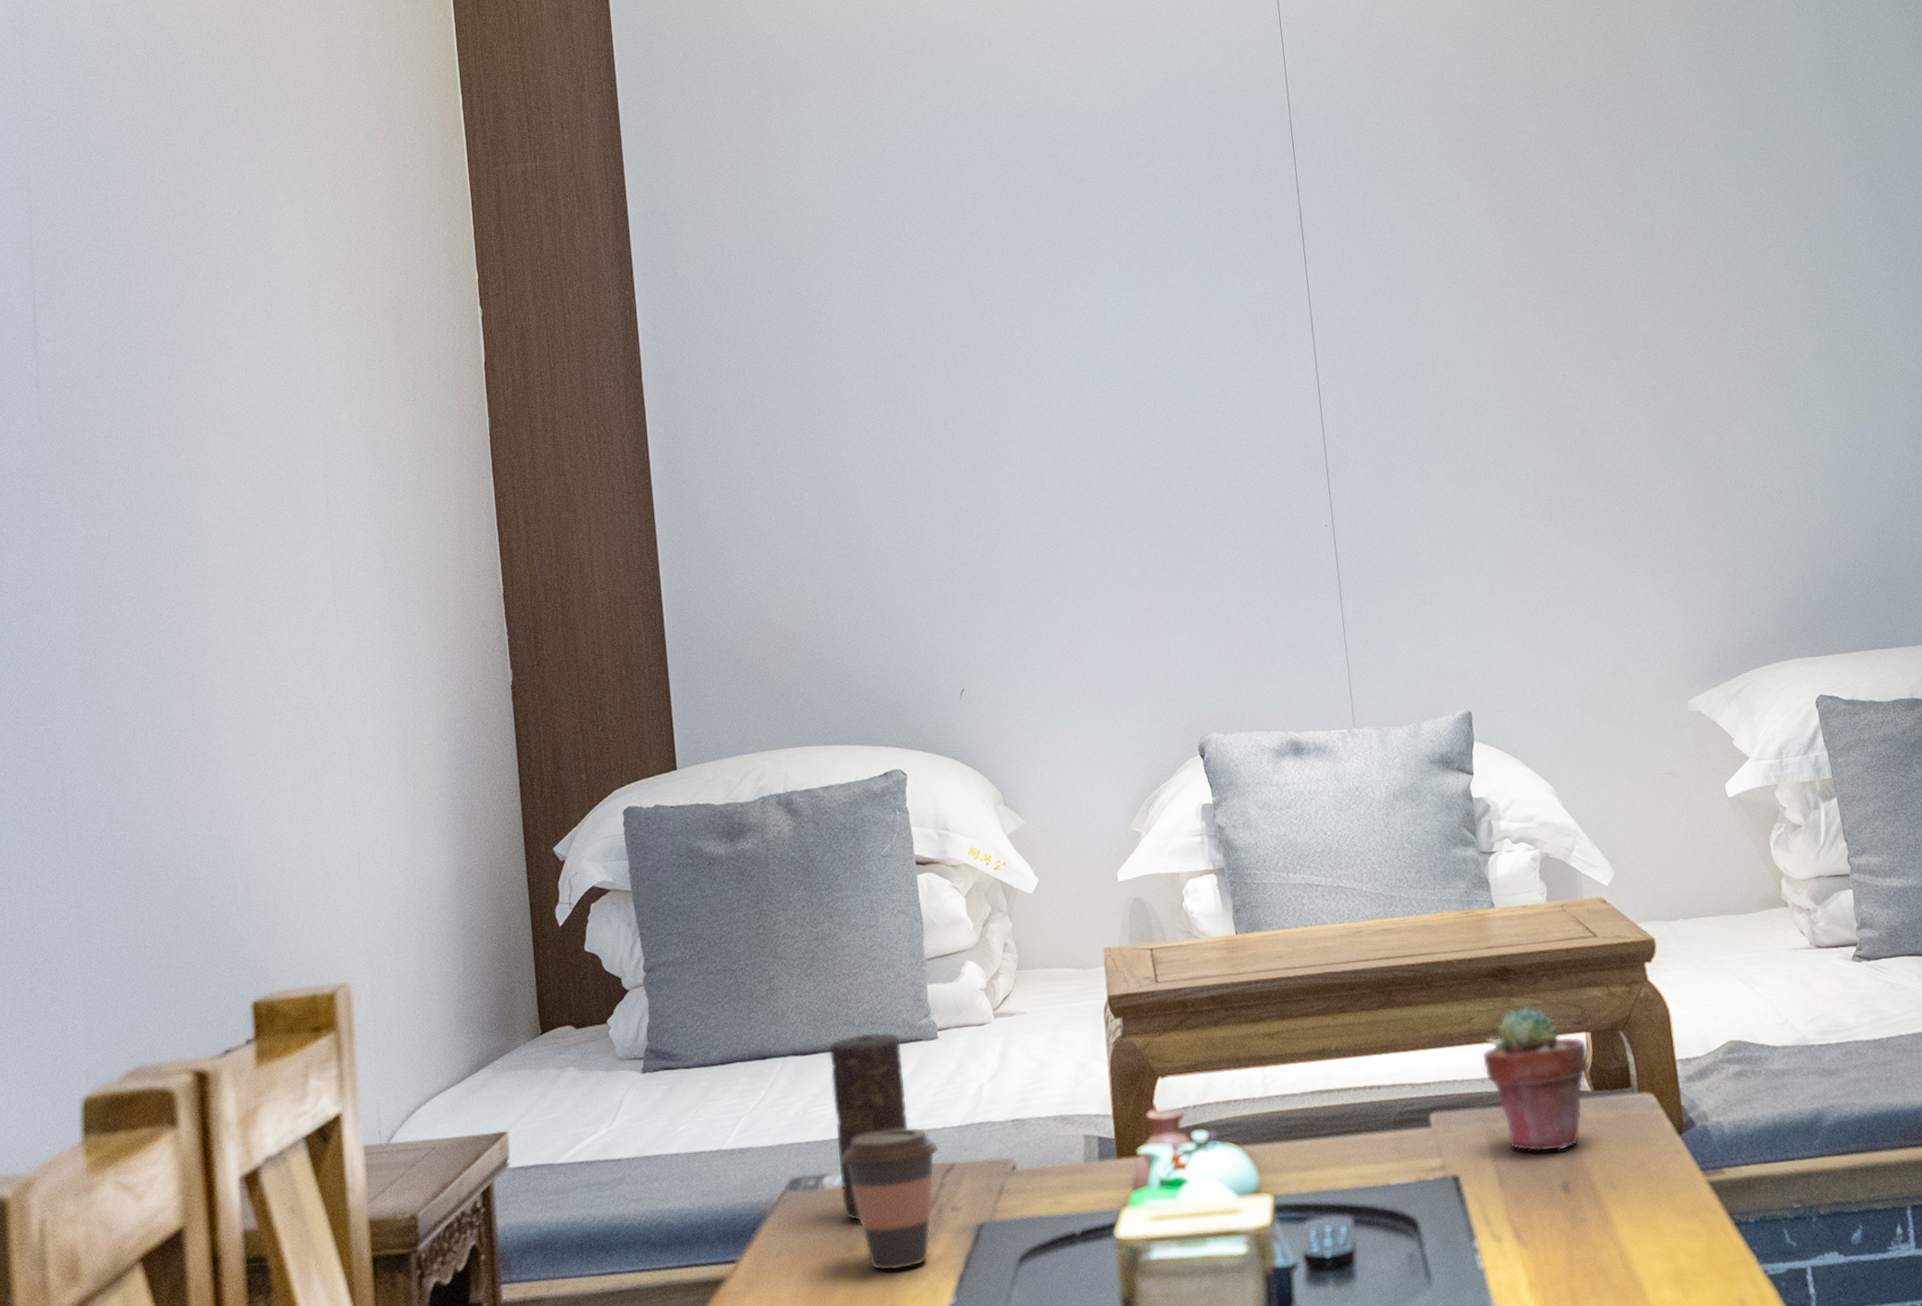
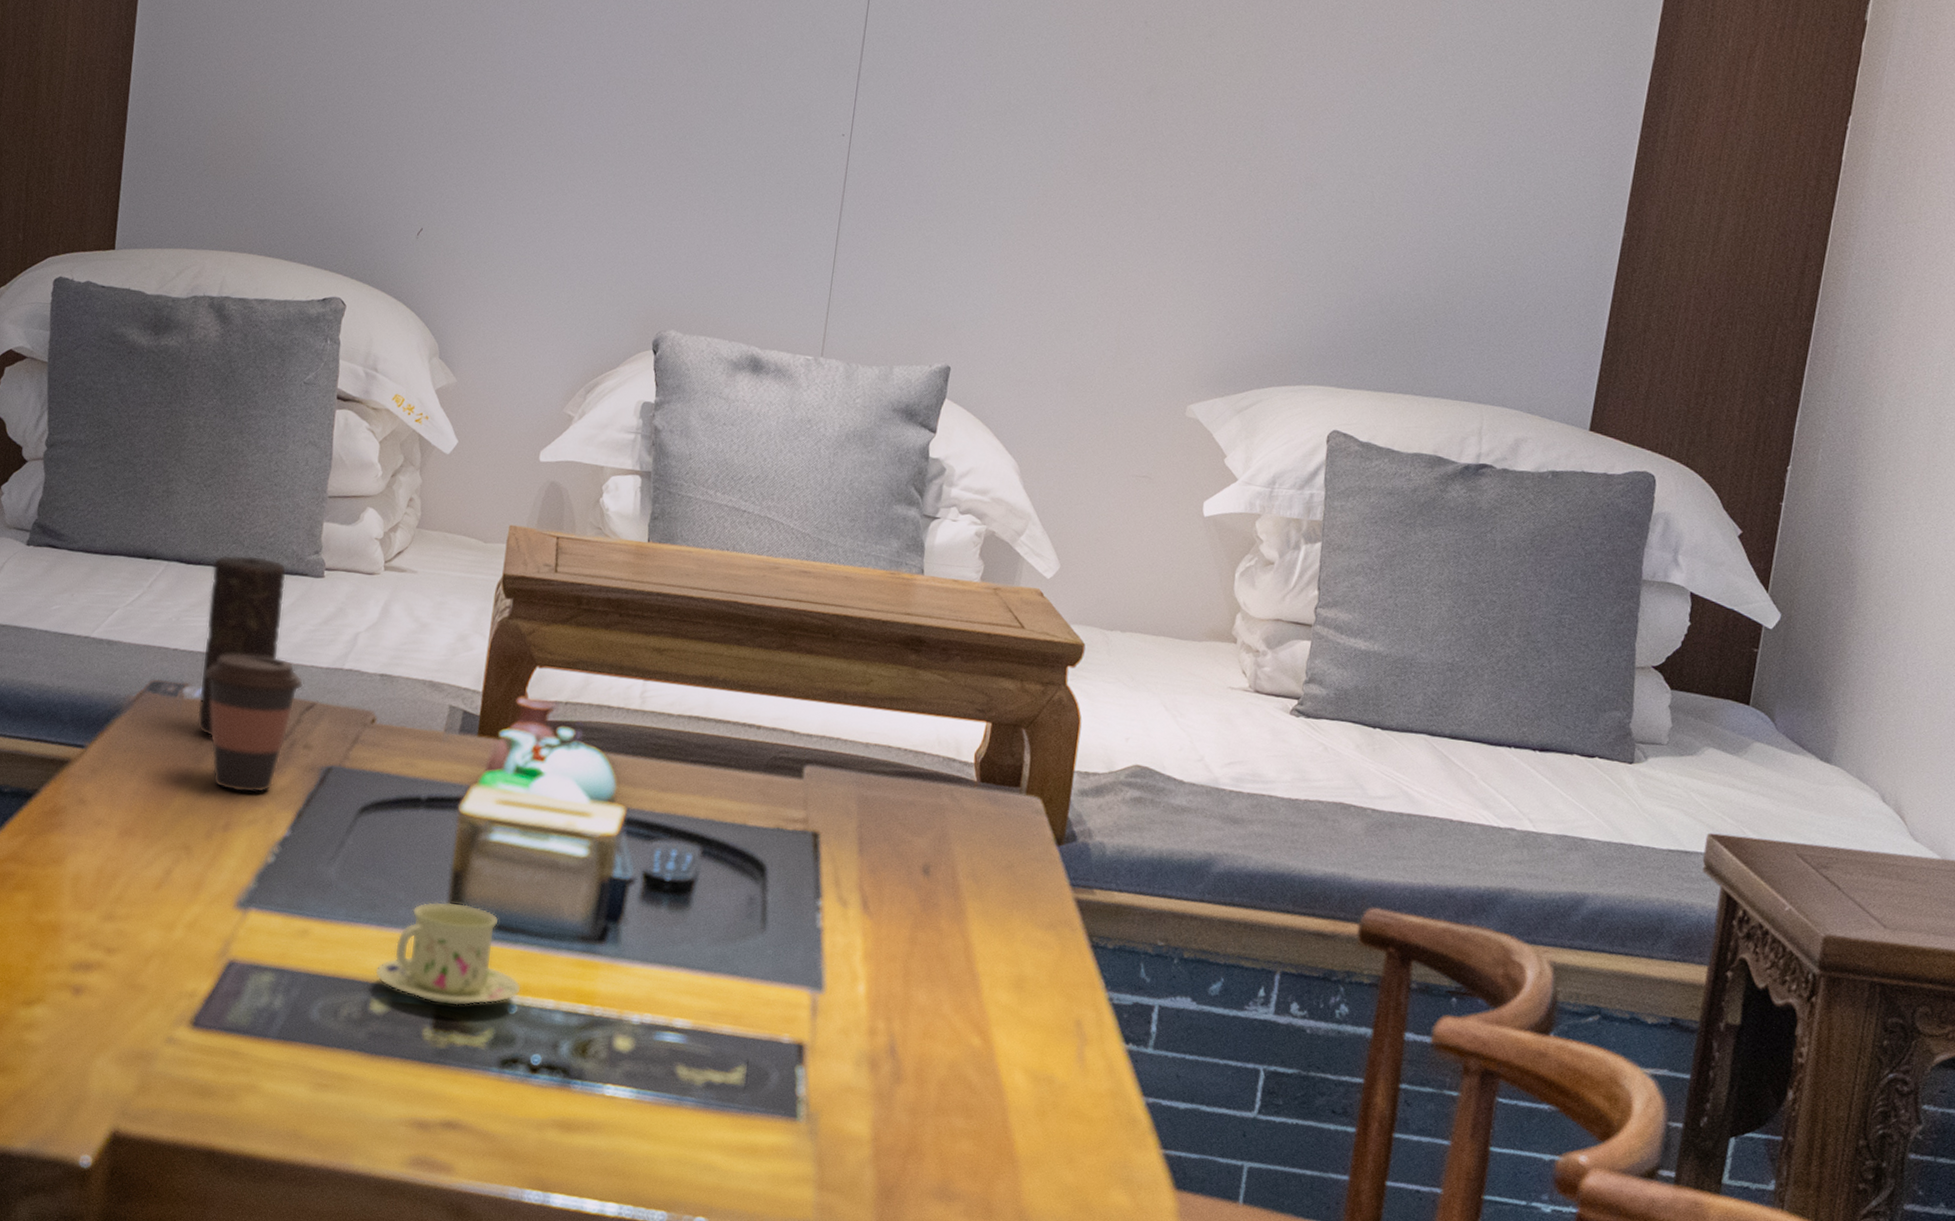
potted succulent: present [1481,1005,1590,1152] -> none [871,681,985,833]

